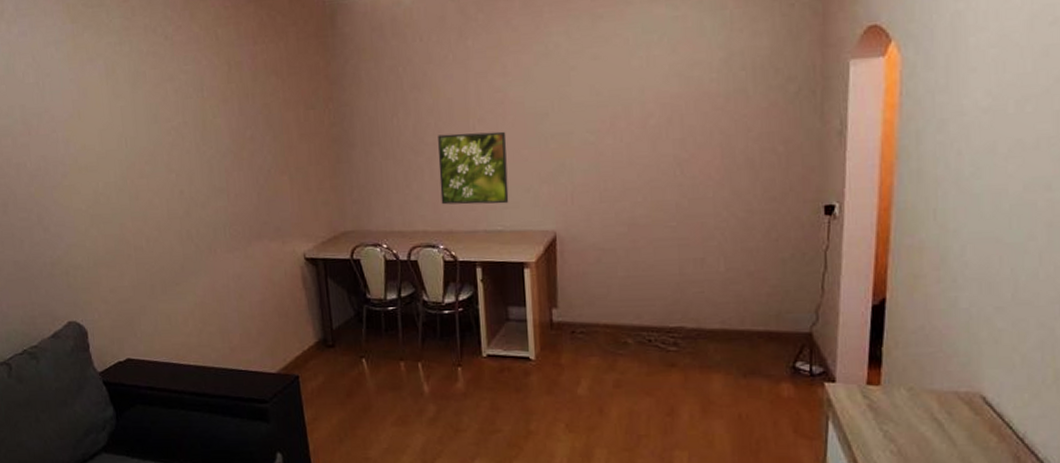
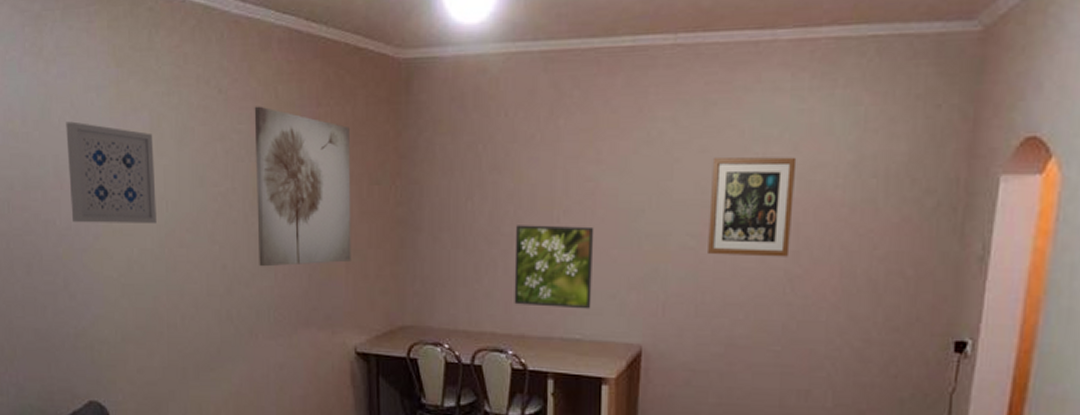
wall art: none [29,74,118,164] -> present [66,121,157,224]
wall art: none [198,48,295,190] -> present [254,106,351,267]
wall art: none [603,57,677,148] -> present [708,157,797,257]

